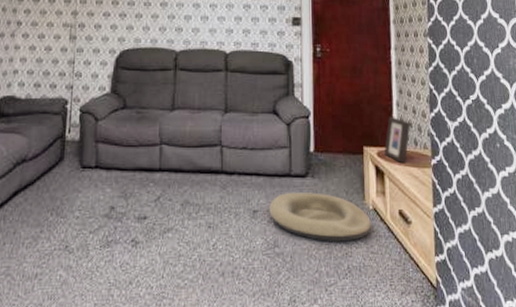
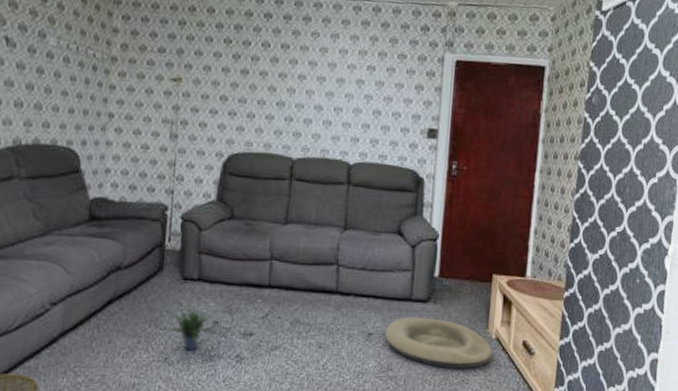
potted plant: none [64,185,119,238] -> present [164,296,223,351]
picture frame: present [384,116,411,164] -> none [514,244,547,295]

